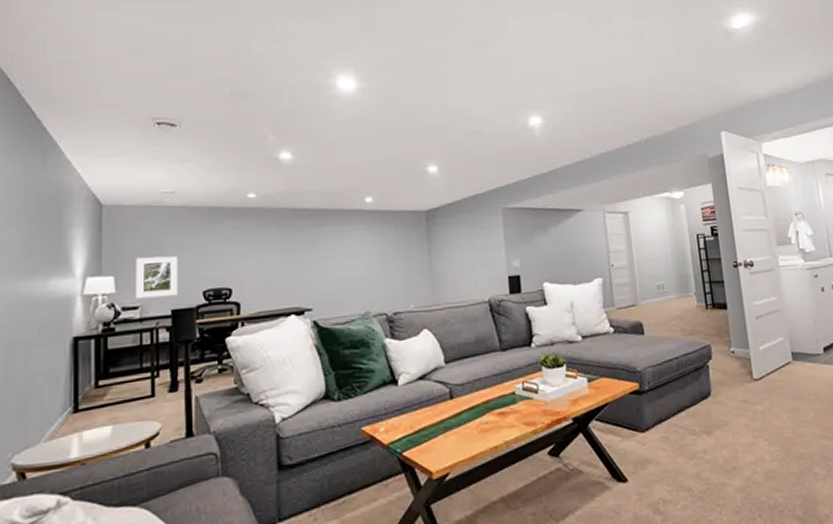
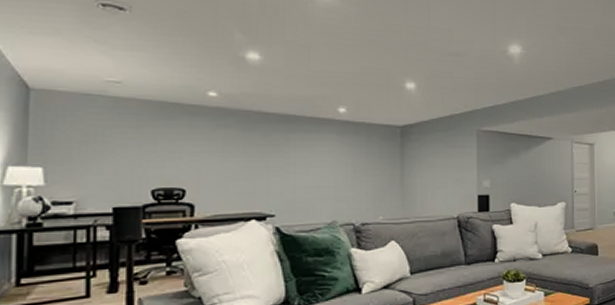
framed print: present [136,255,177,299] -> none [69,150,122,194]

